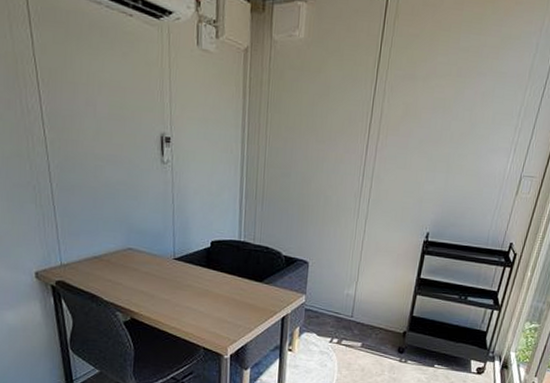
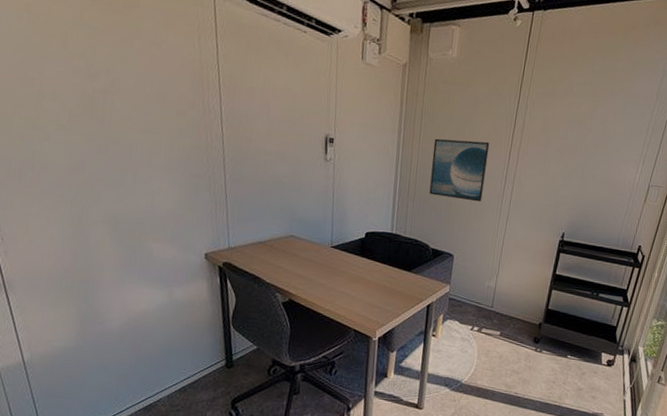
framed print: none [279,133,345,203] -> present [429,138,490,202]

